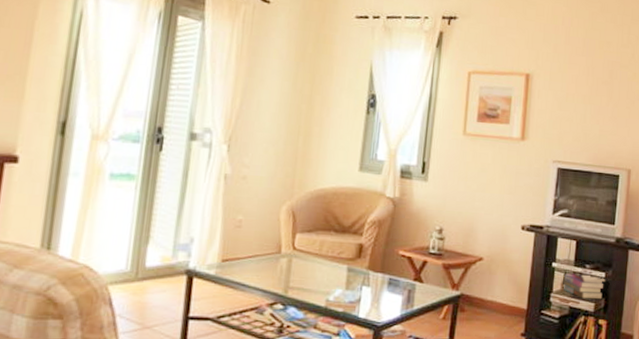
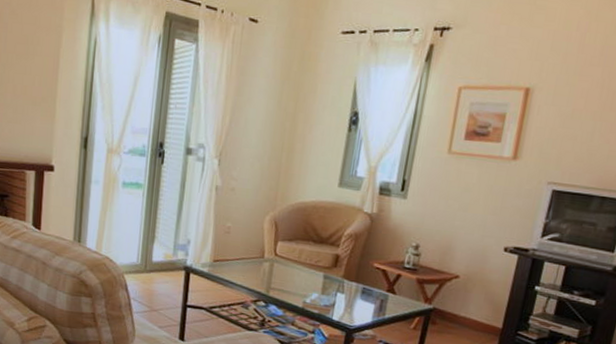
books: present [563,272,606,300] -> none [545,297,595,327]

